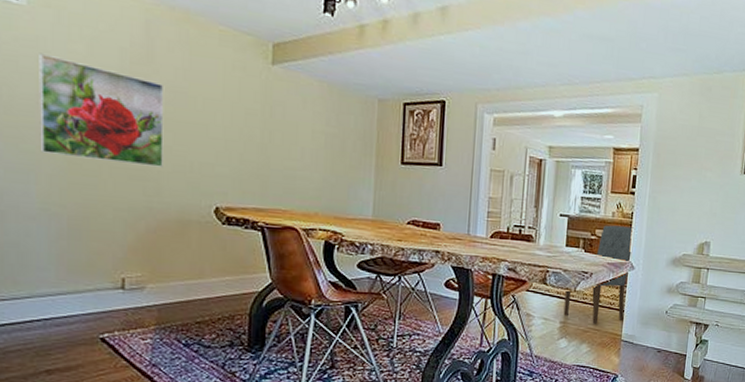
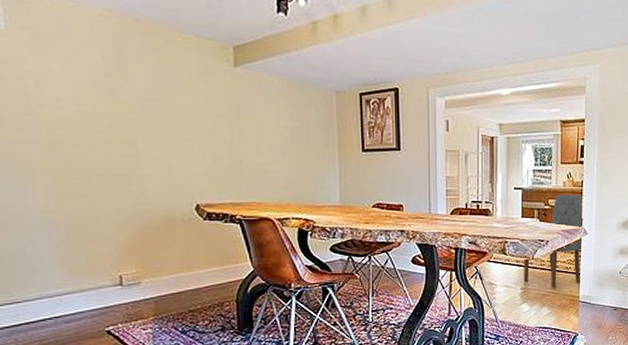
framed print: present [39,53,165,168] -> none [21,73,145,171]

